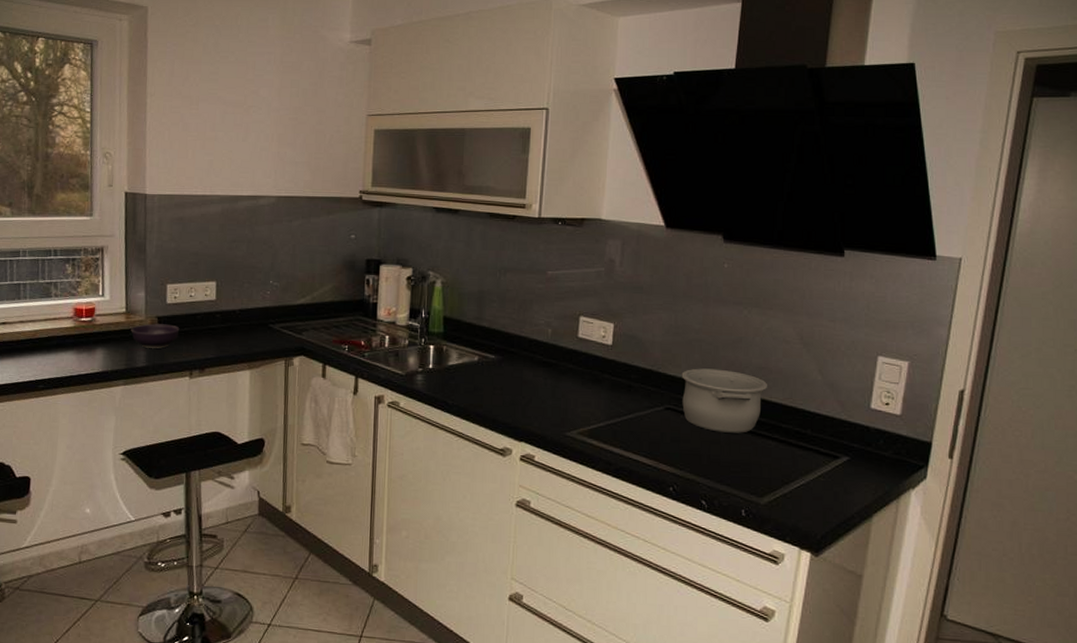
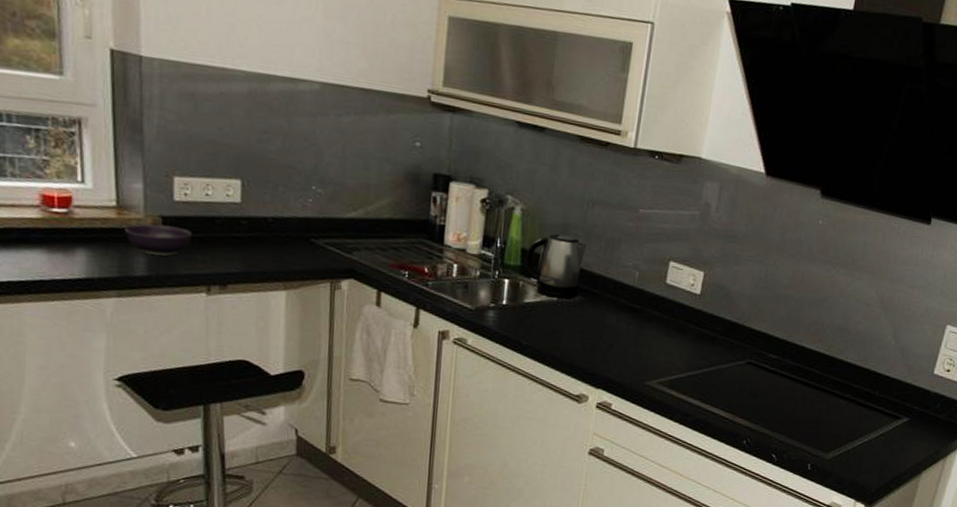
kettle: none [447,300,501,359] -> present [525,233,586,300]
cooking pot: present [681,368,768,433] -> none [763,324,846,391]

